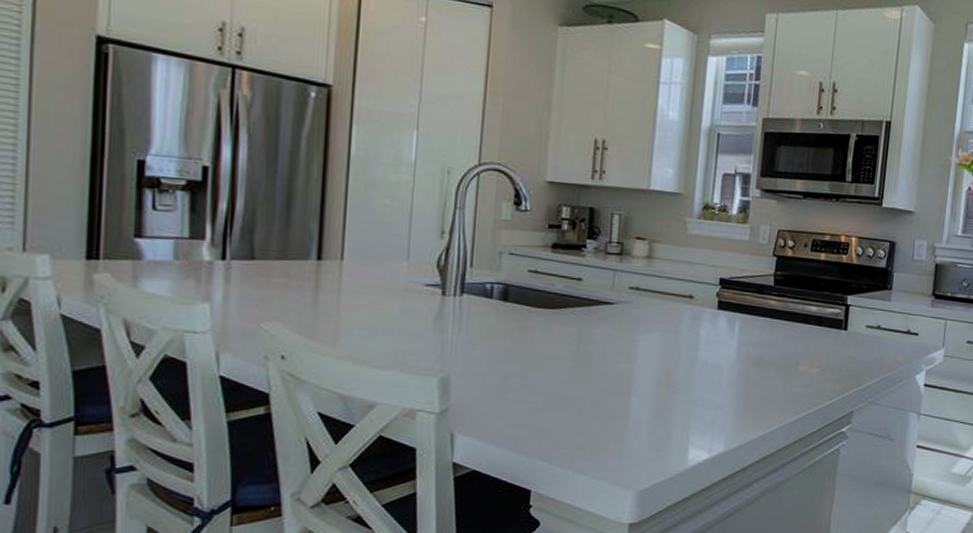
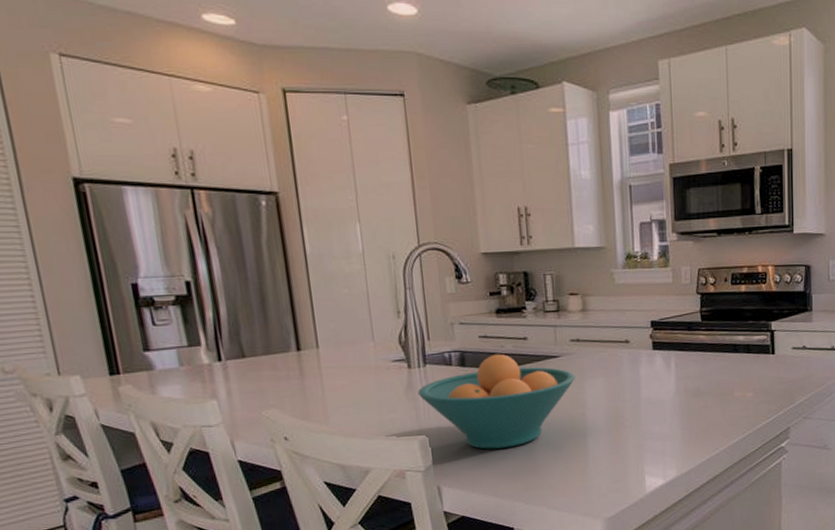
fruit bowl: none [448,292,629,398] -> present [417,354,575,449]

